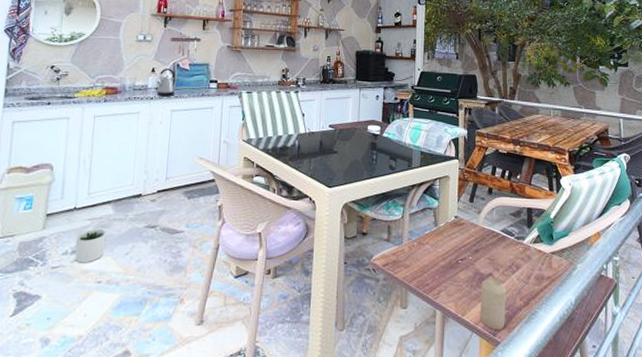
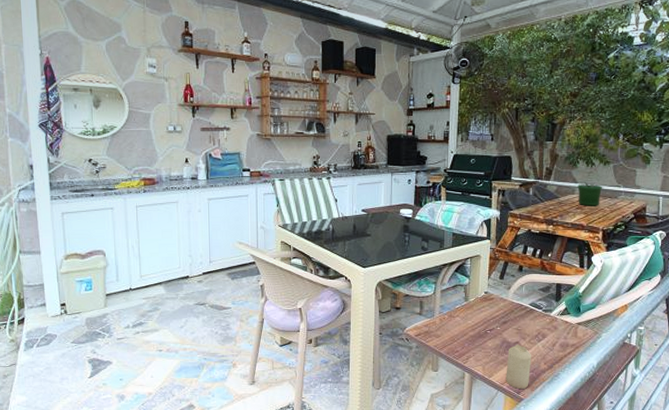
planter: present [74,230,106,263] -> none [134,307,161,335]
kettle: present [156,69,176,97] -> none [191,159,211,186]
planter: none [541,101,568,127] -> present [577,181,605,206]

